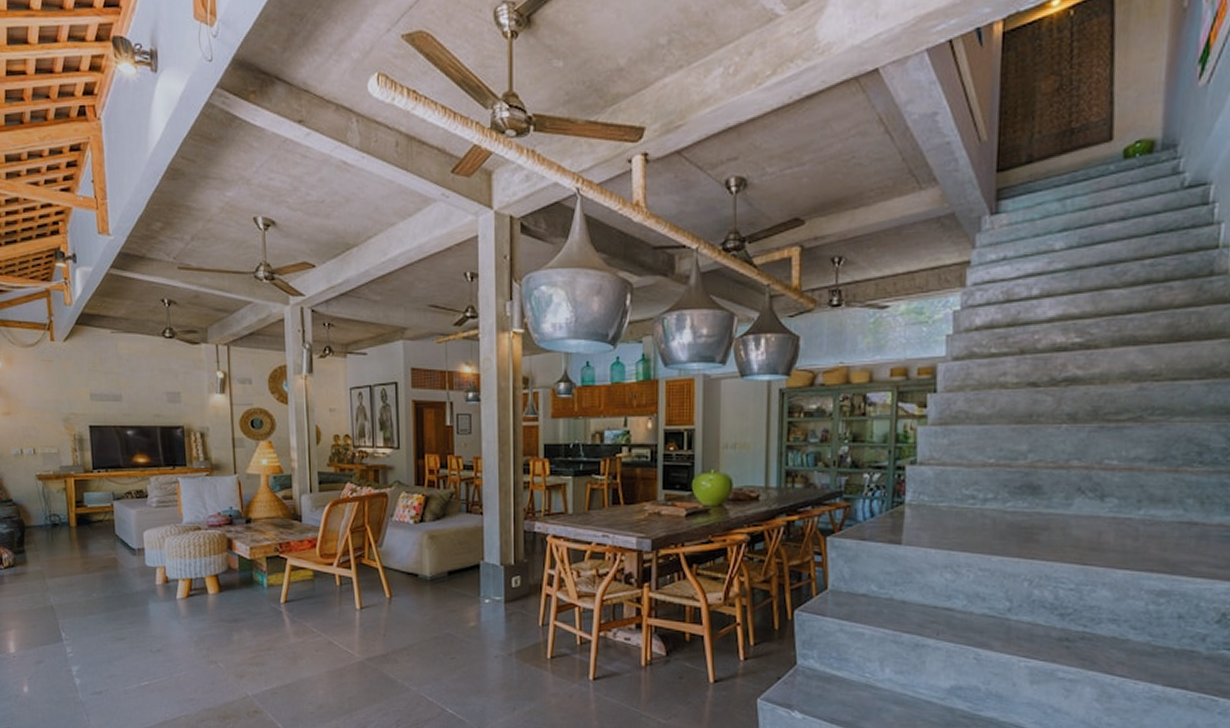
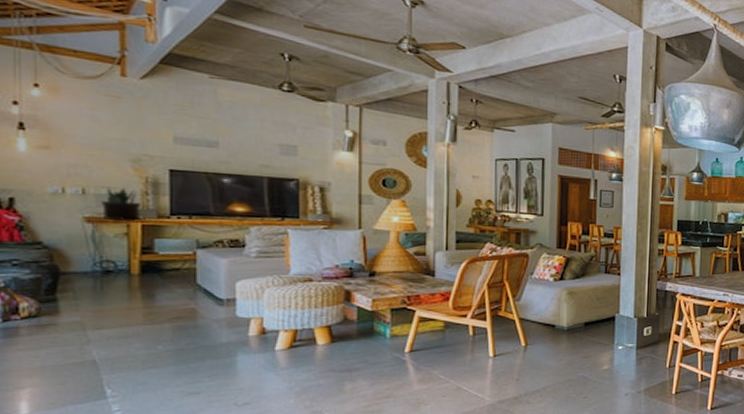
planter: none [45,446,73,476] -> present [100,186,142,221]

